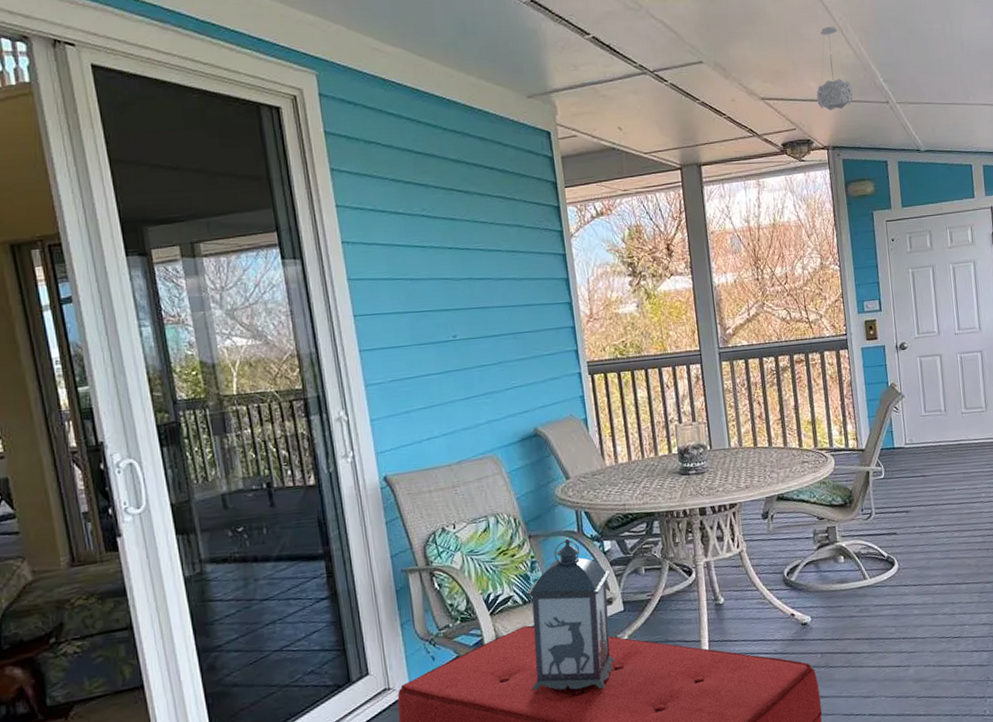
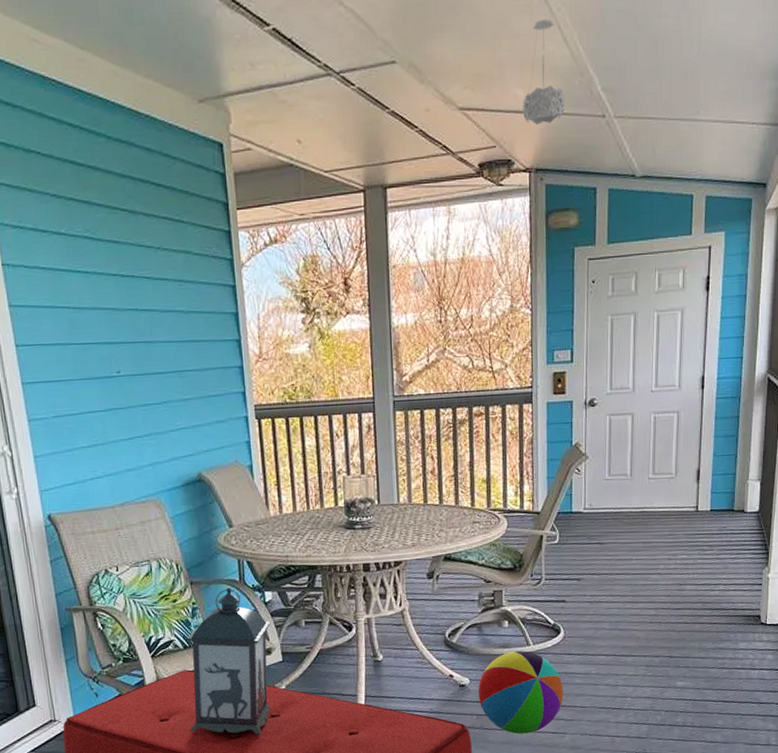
beach ball: none [820,584,904,670] -> present [478,651,563,734]

